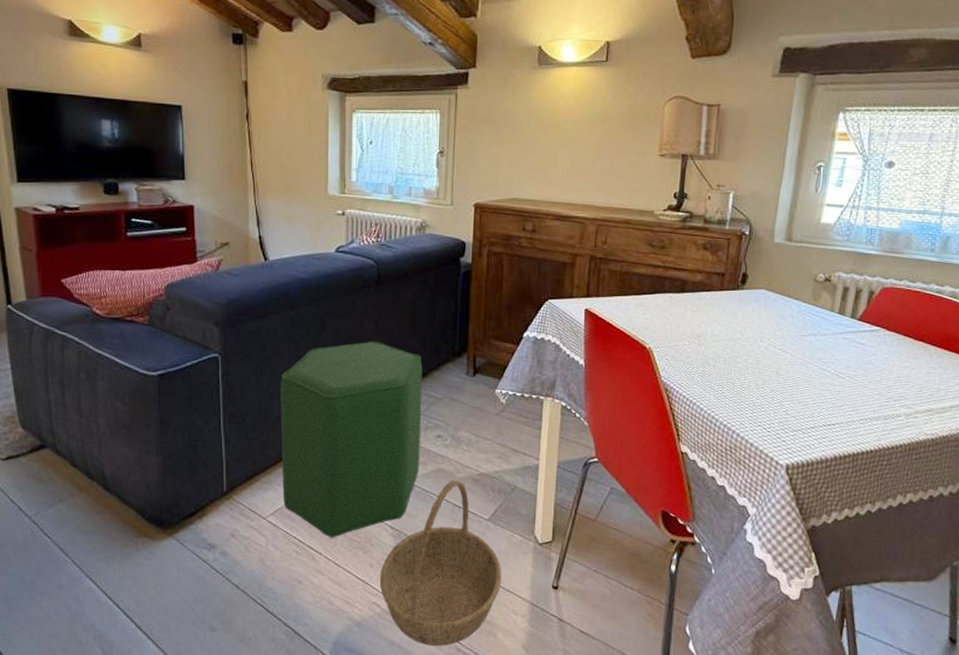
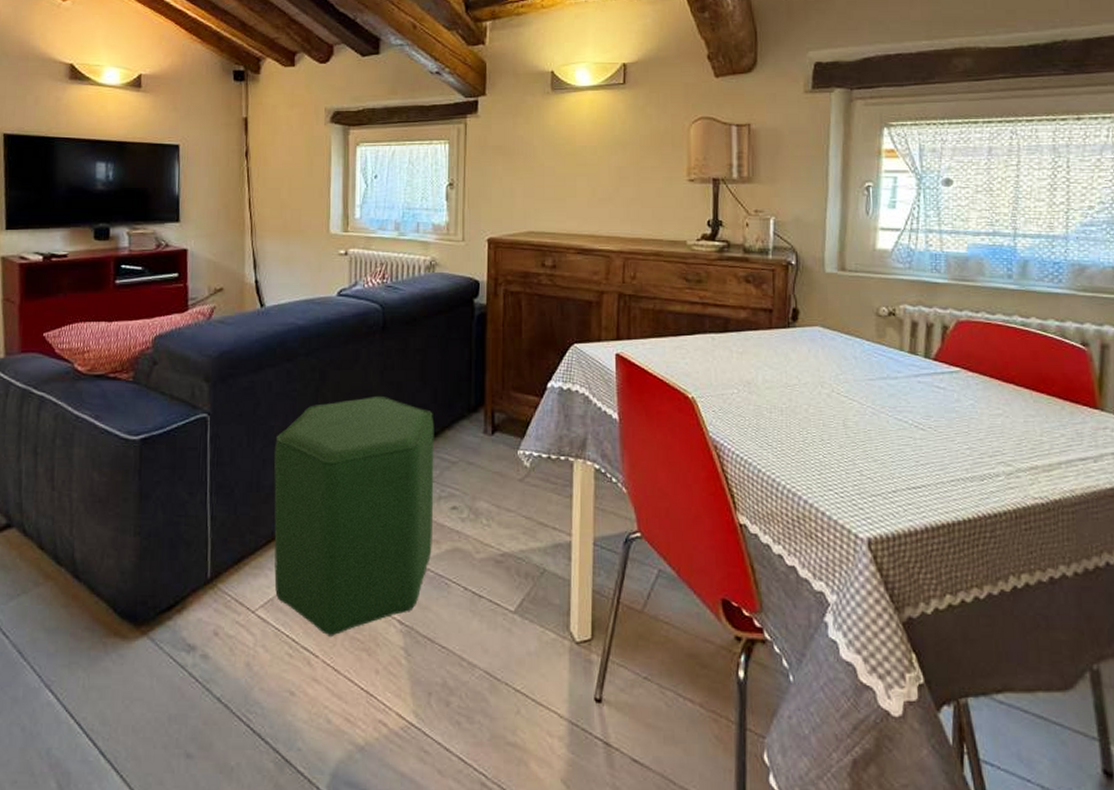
basket: present [380,480,502,646] -> none [387,562,533,779]

